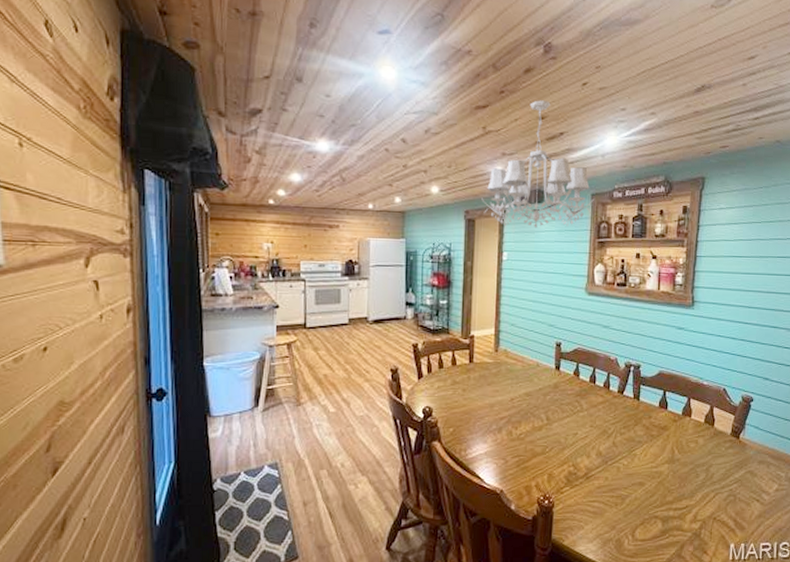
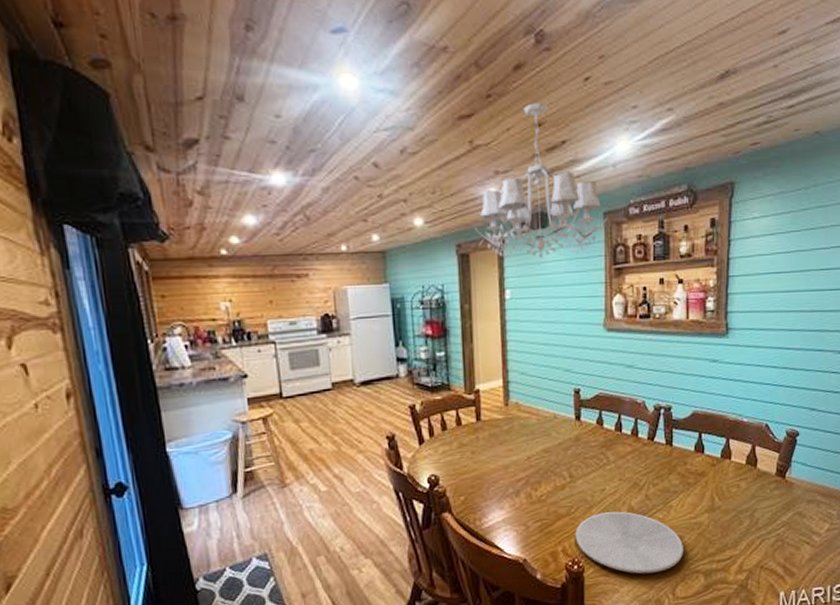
plate: none [548,455,645,515] -> present [575,511,684,574]

